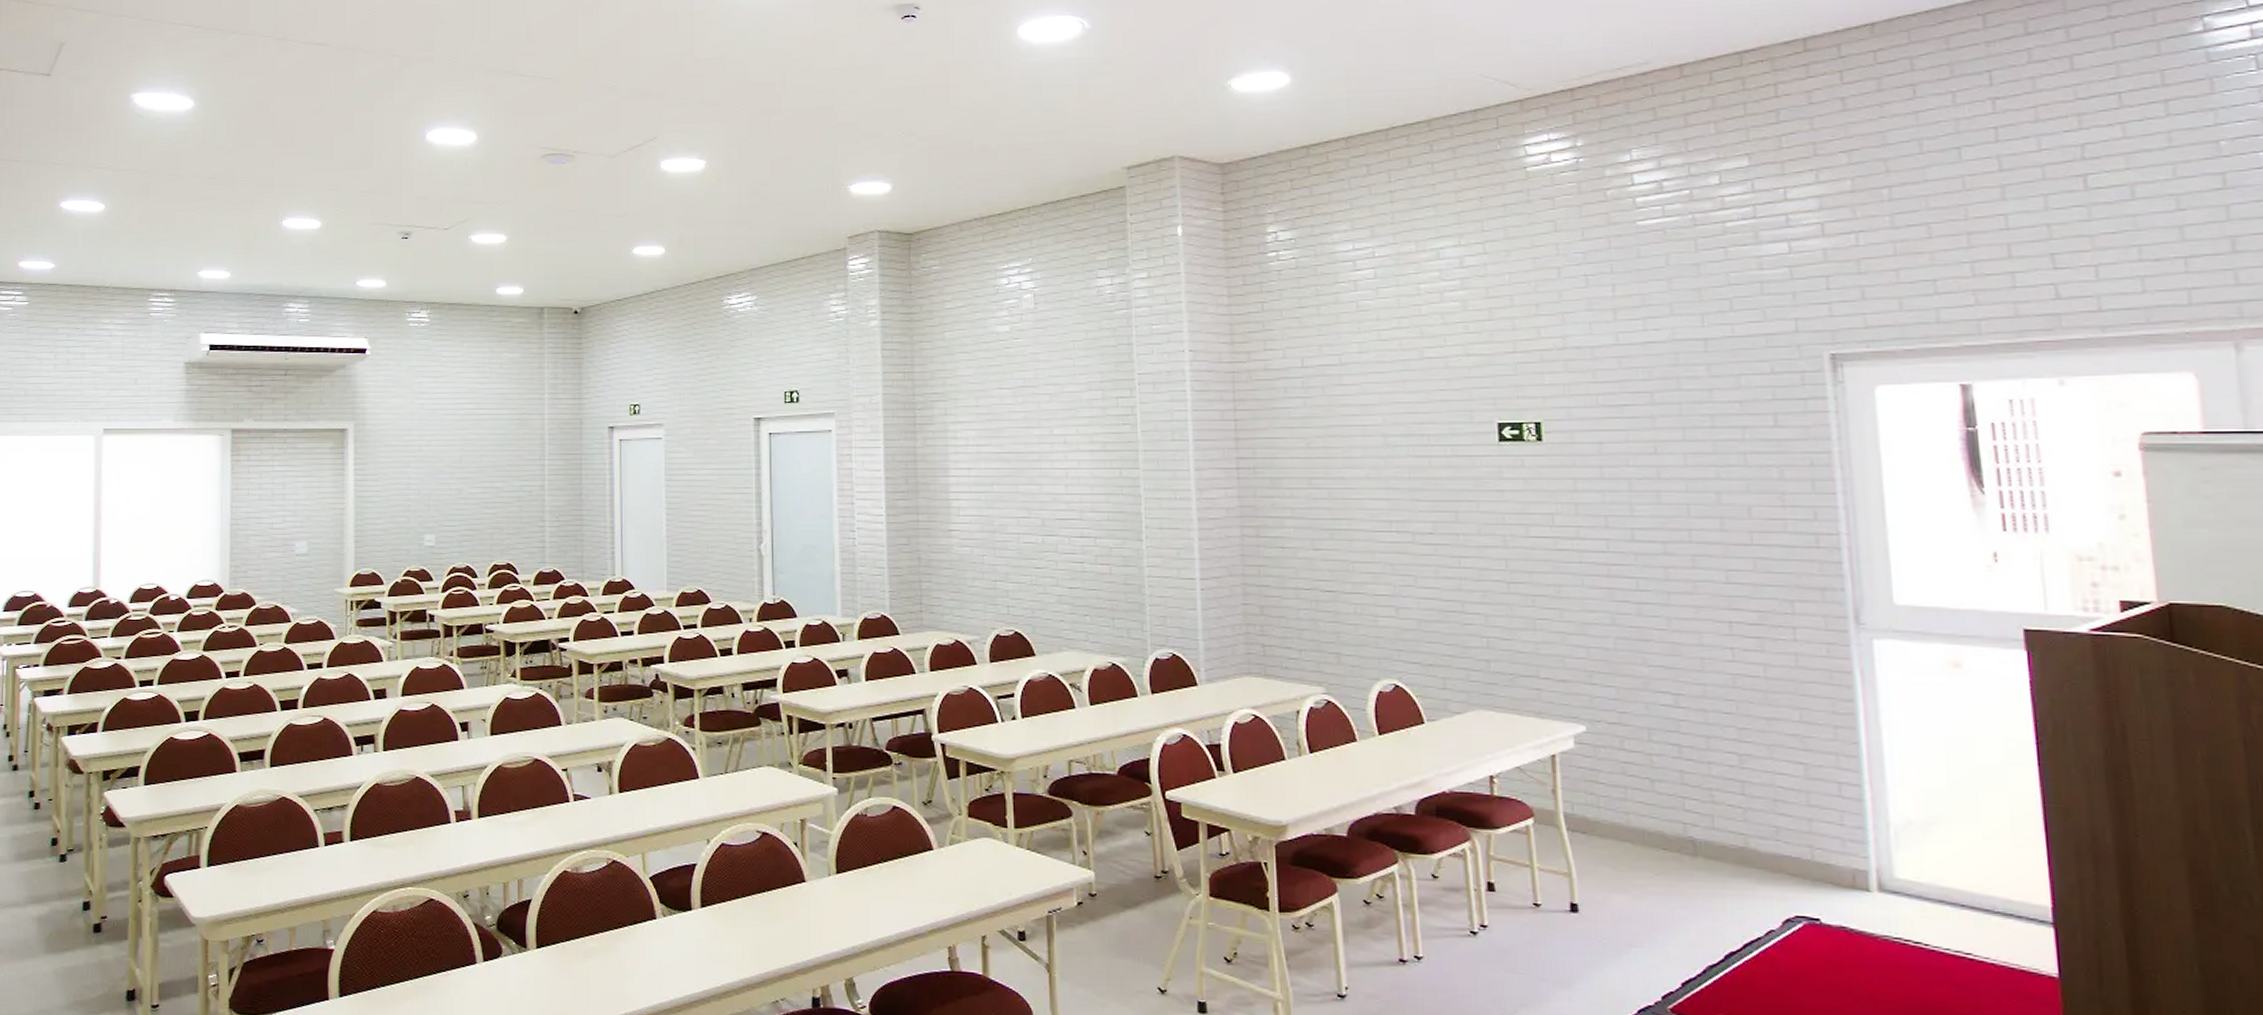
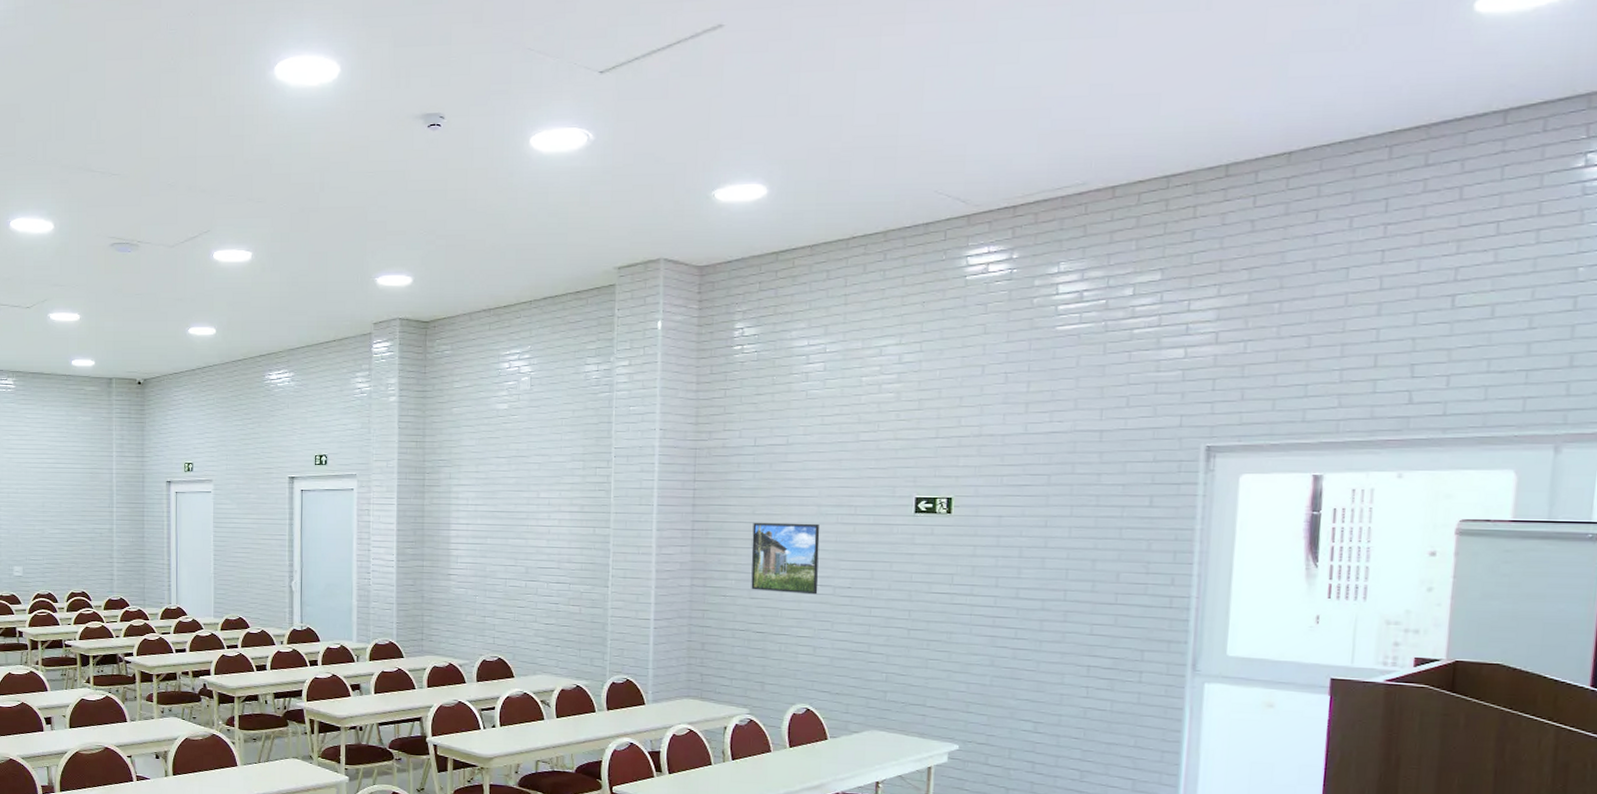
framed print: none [1309,457,1394,543] -> present [751,522,820,595]

